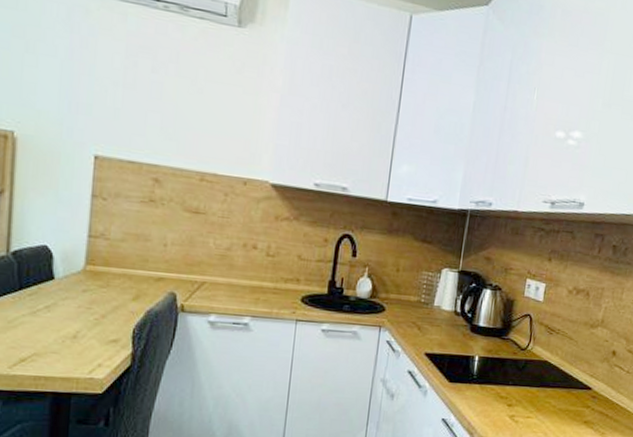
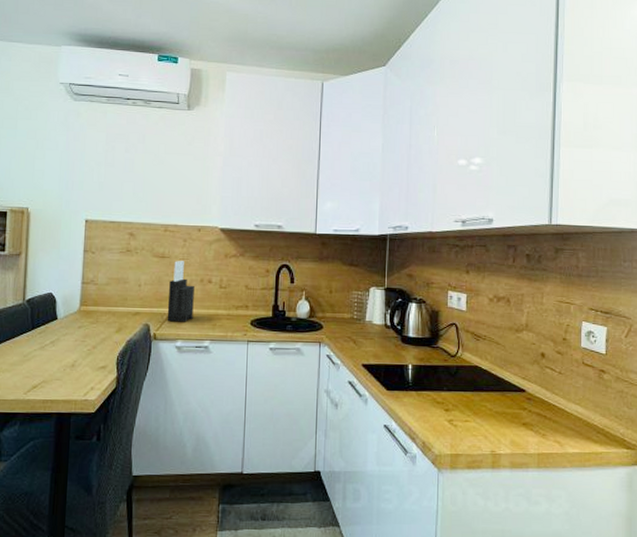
knife block: none [198,218,235,294] -> present [167,261,194,322]

